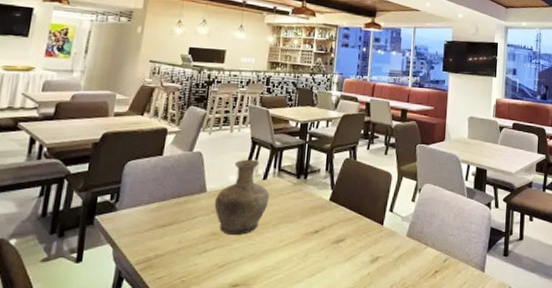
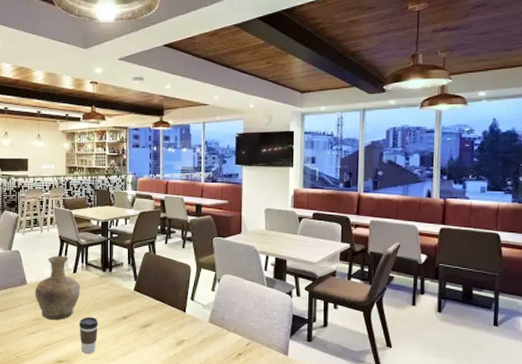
coffee cup: none [262,231,286,275] -> present [79,317,99,353]

